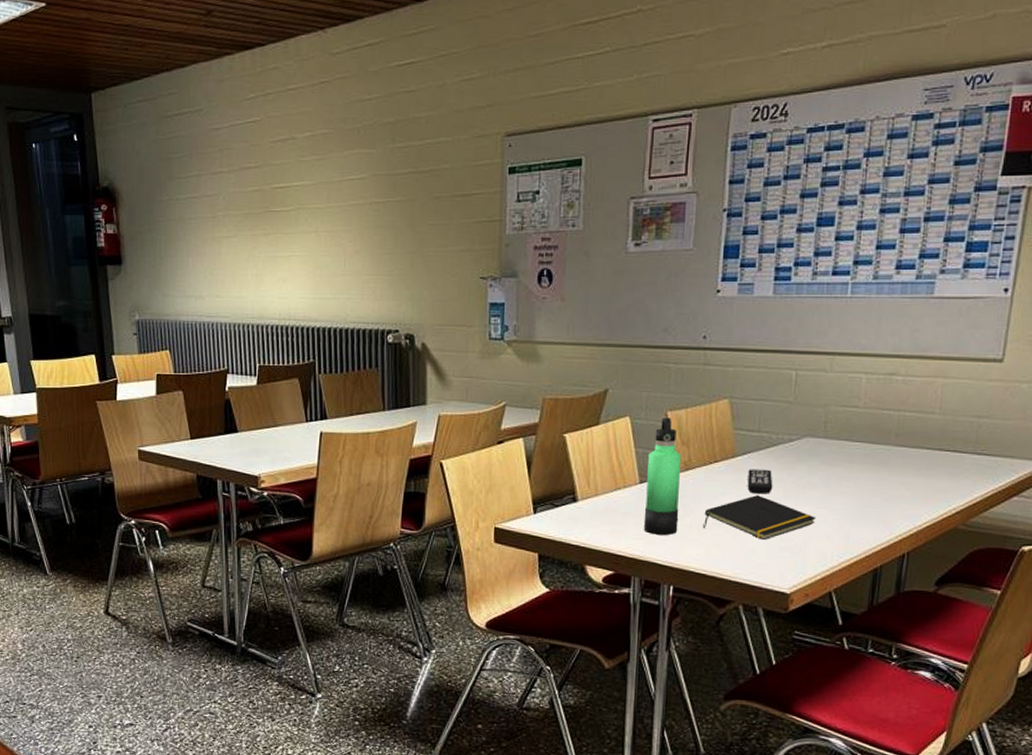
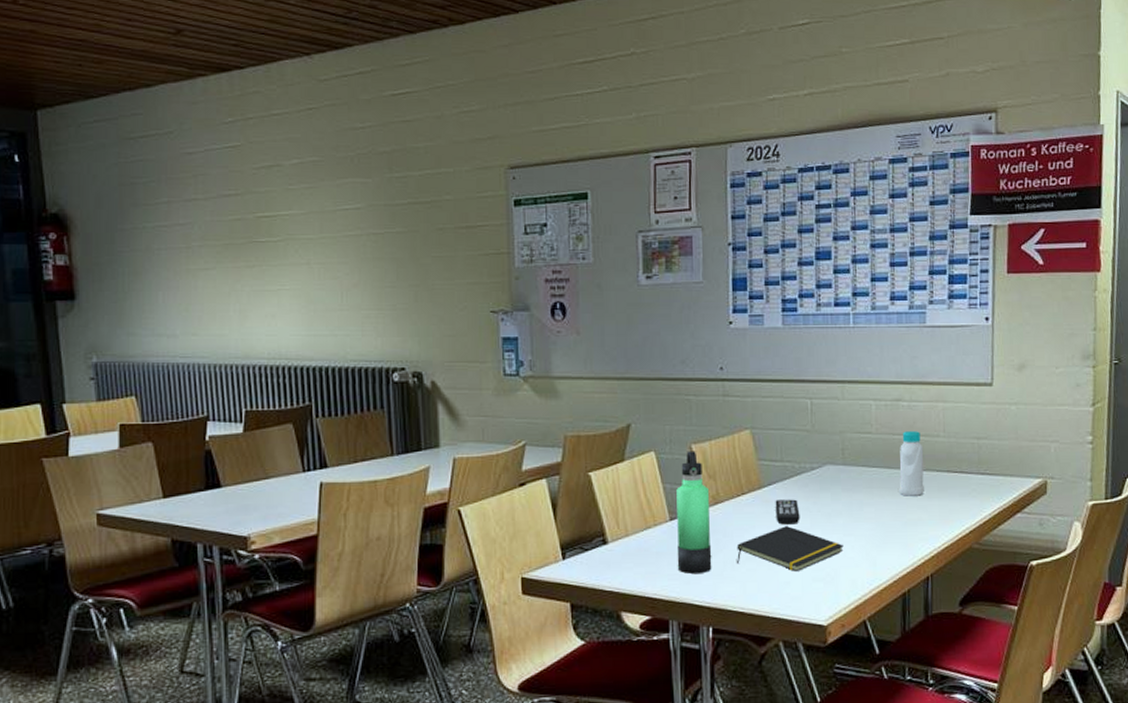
bottle: none [882,407,915,473] -> present [899,431,924,496]

